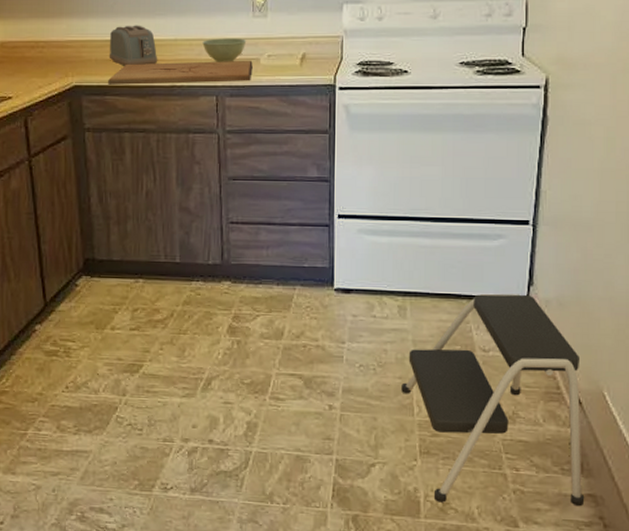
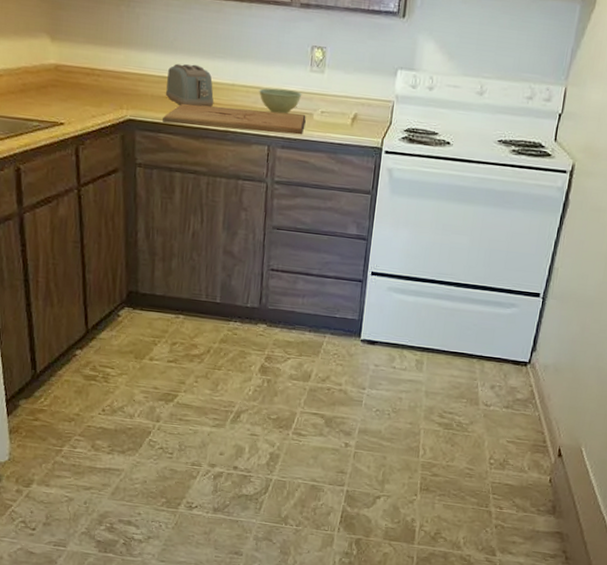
step stool: present [401,293,585,507] -> none [410,354,566,542]

